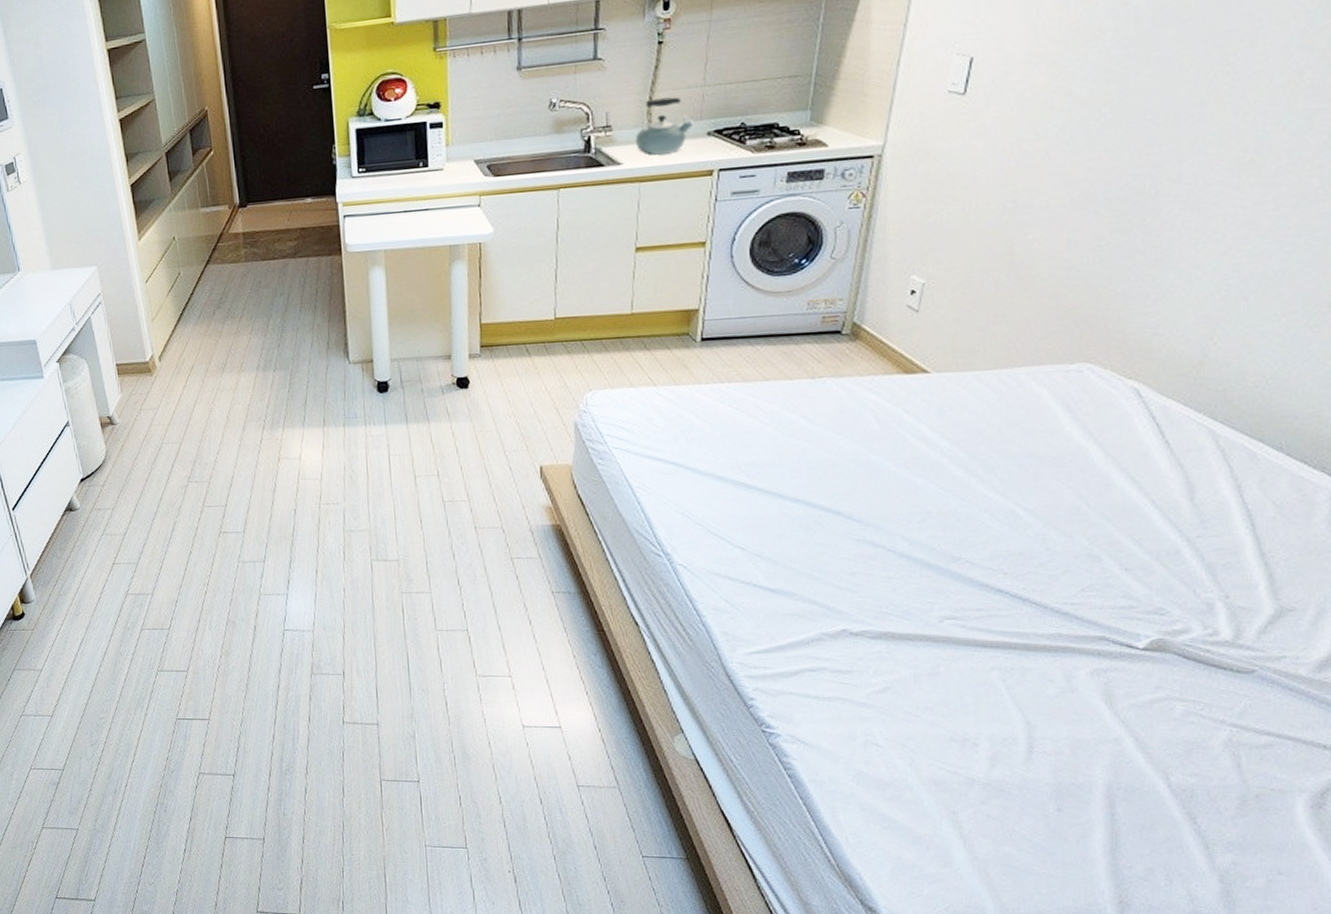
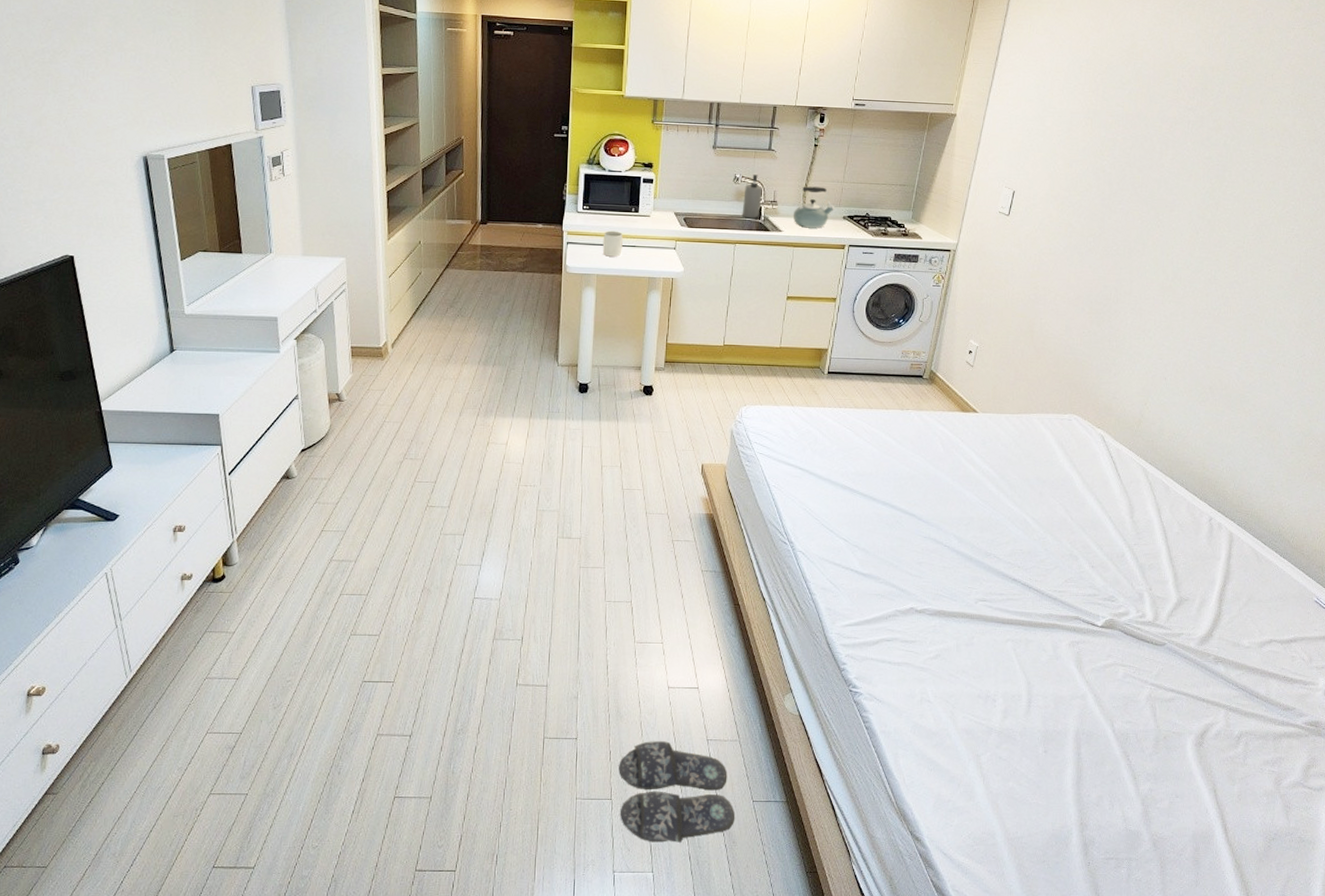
mug: none [387,193,413,227] -> present [602,231,623,257]
slippers: none [472,786,621,899] -> present [619,741,735,843]
soap dispenser: none [563,95,590,154] -> present [742,174,762,219]

